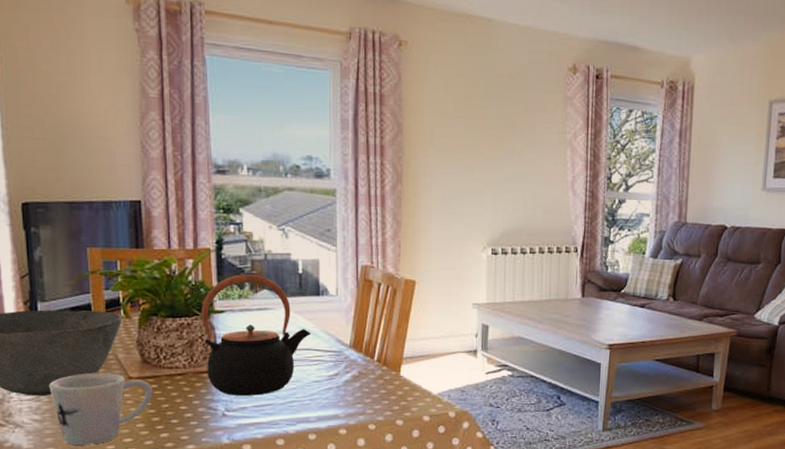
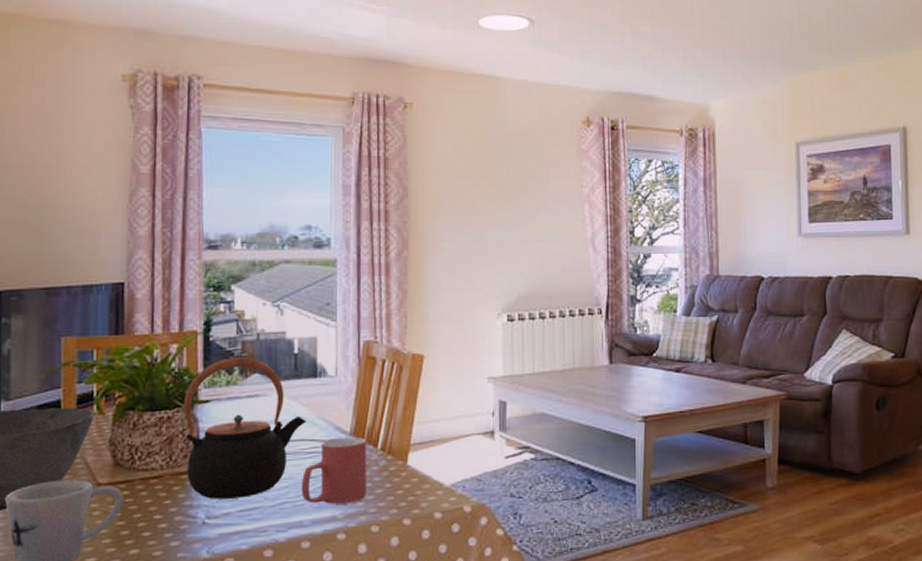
mug: none [308,350,365,405] -> present [302,438,367,504]

